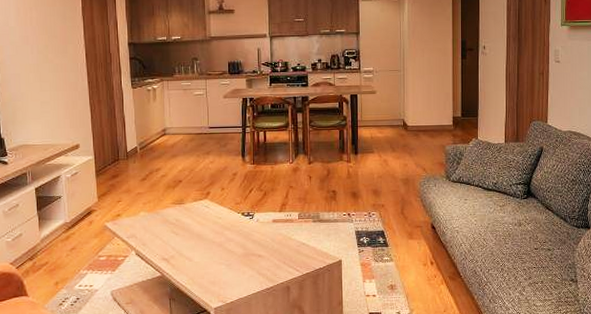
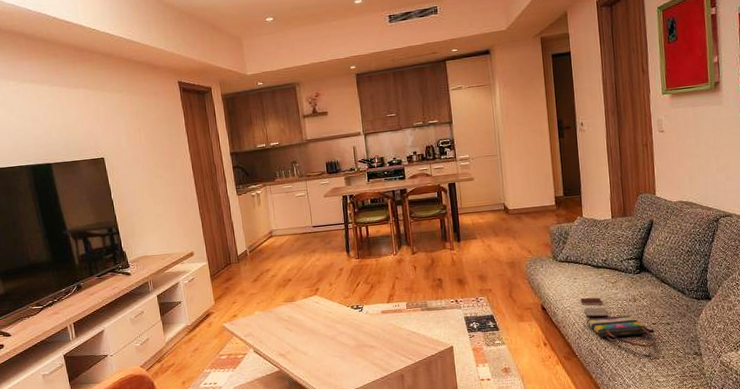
paperback book: none [469,219,495,240] -> present [580,297,609,318]
tote bag: none [473,239,536,282] -> present [586,315,656,358]

